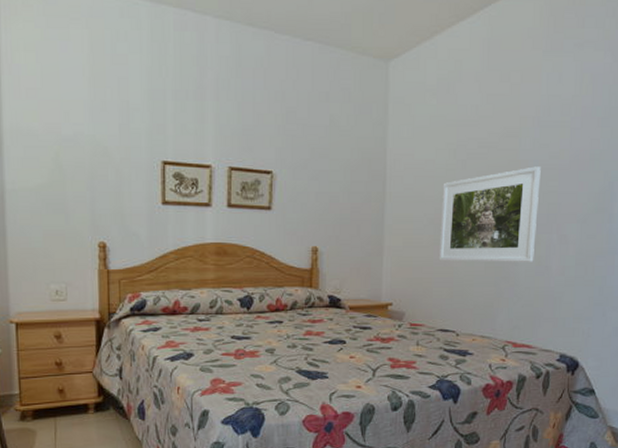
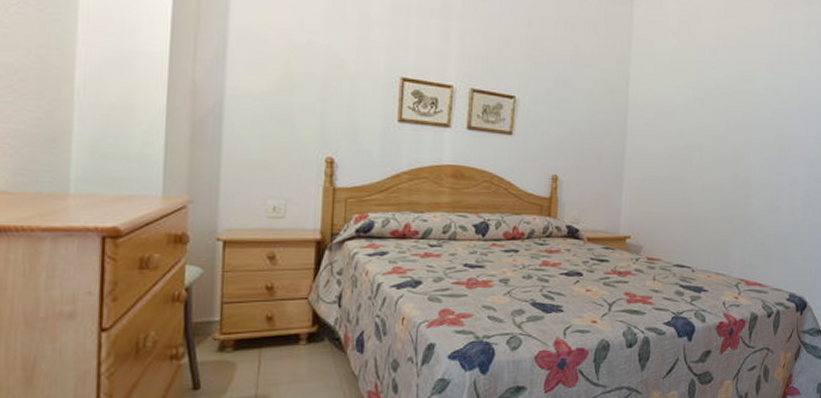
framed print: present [438,166,541,262] -> none [676,110,773,202]

